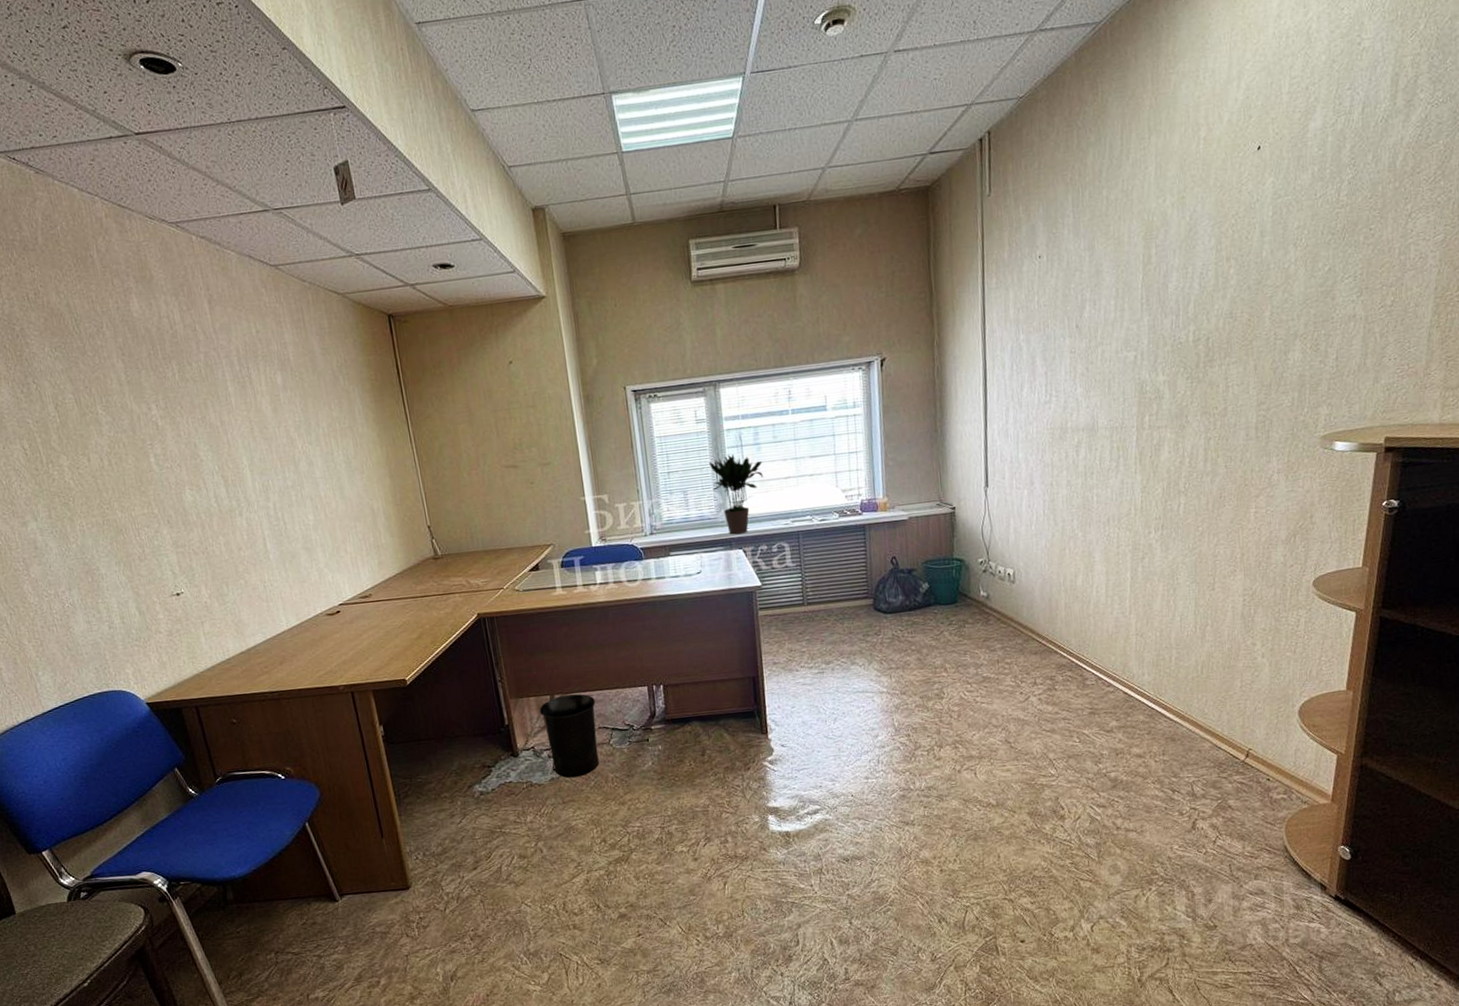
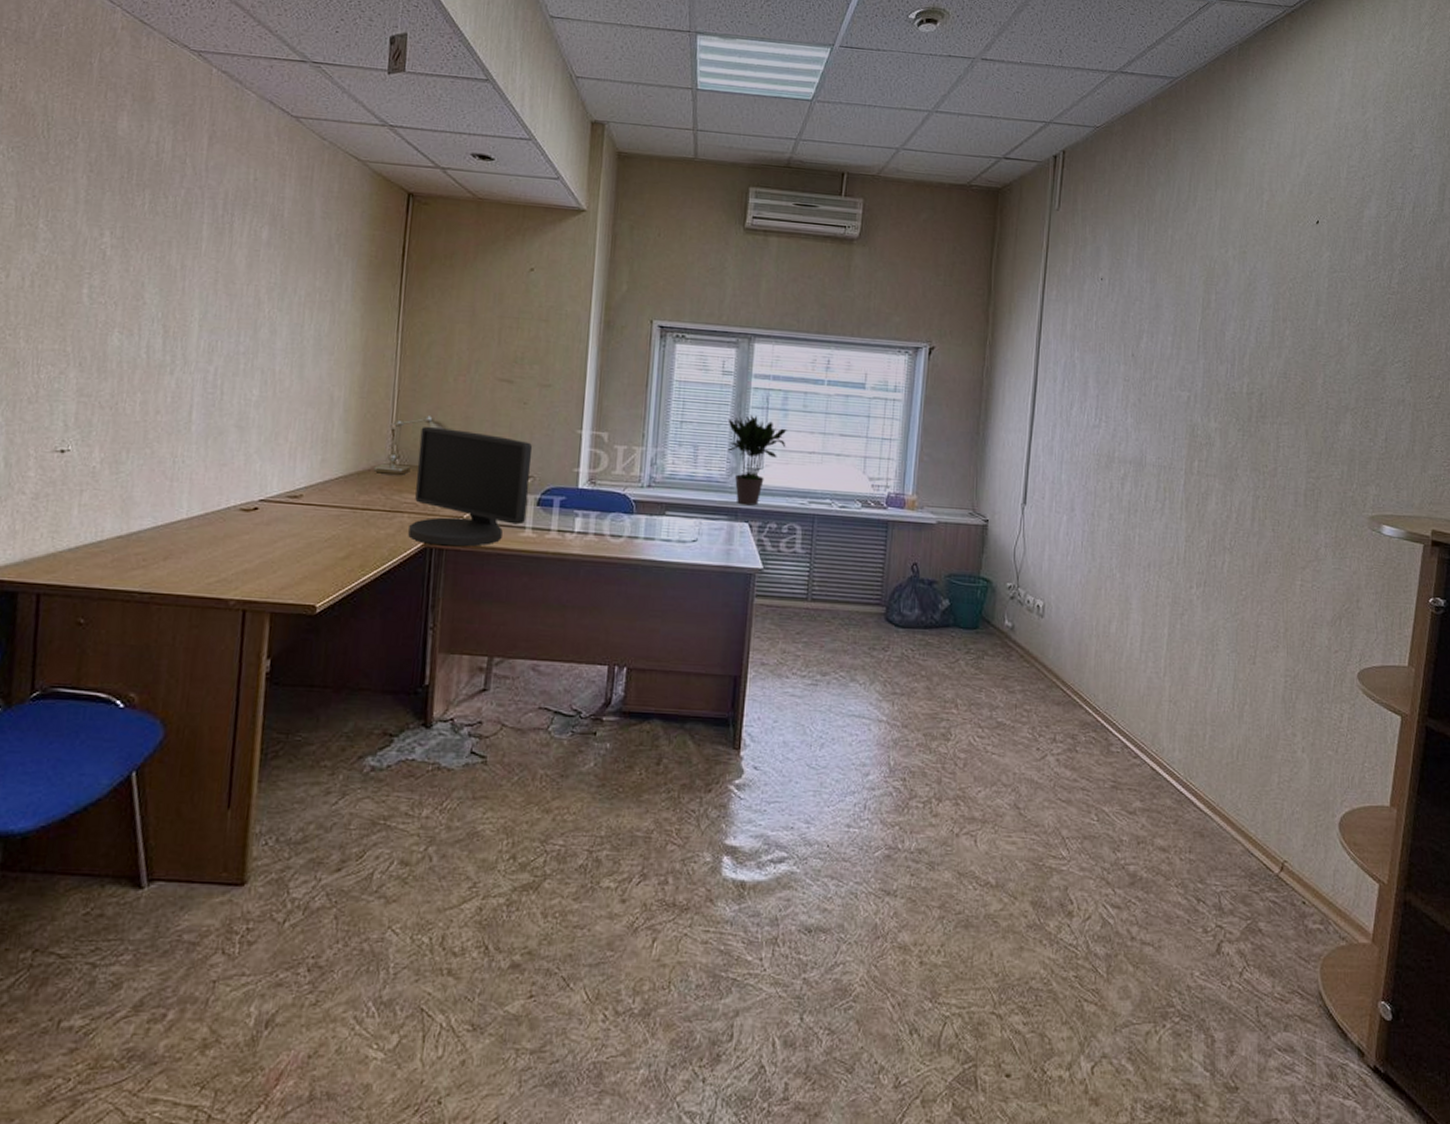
desk lamp: none [421,509,479,566] -> present [373,415,455,475]
monitor: none [451,515,554,615] -> present [408,426,533,547]
waste bin: present [540,694,599,778] -> none [471,660,542,768]

